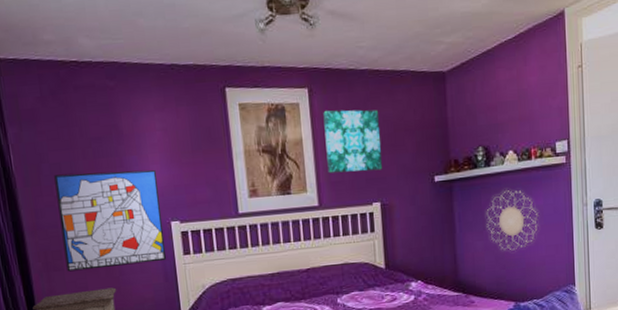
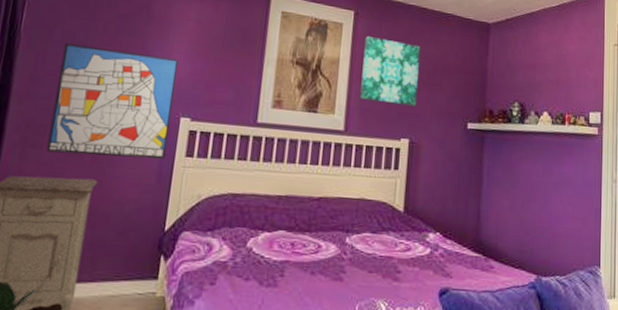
decorative wall piece: present [486,189,539,251] -> none [515,150,568,217]

